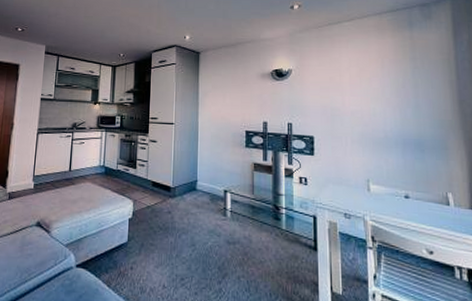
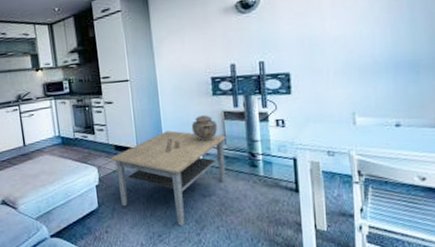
coffee table: none [147,174,254,271] -> present [111,130,226,226]
decorative sphere: none [224,164,248,188] -> present [191,115,218,140]

